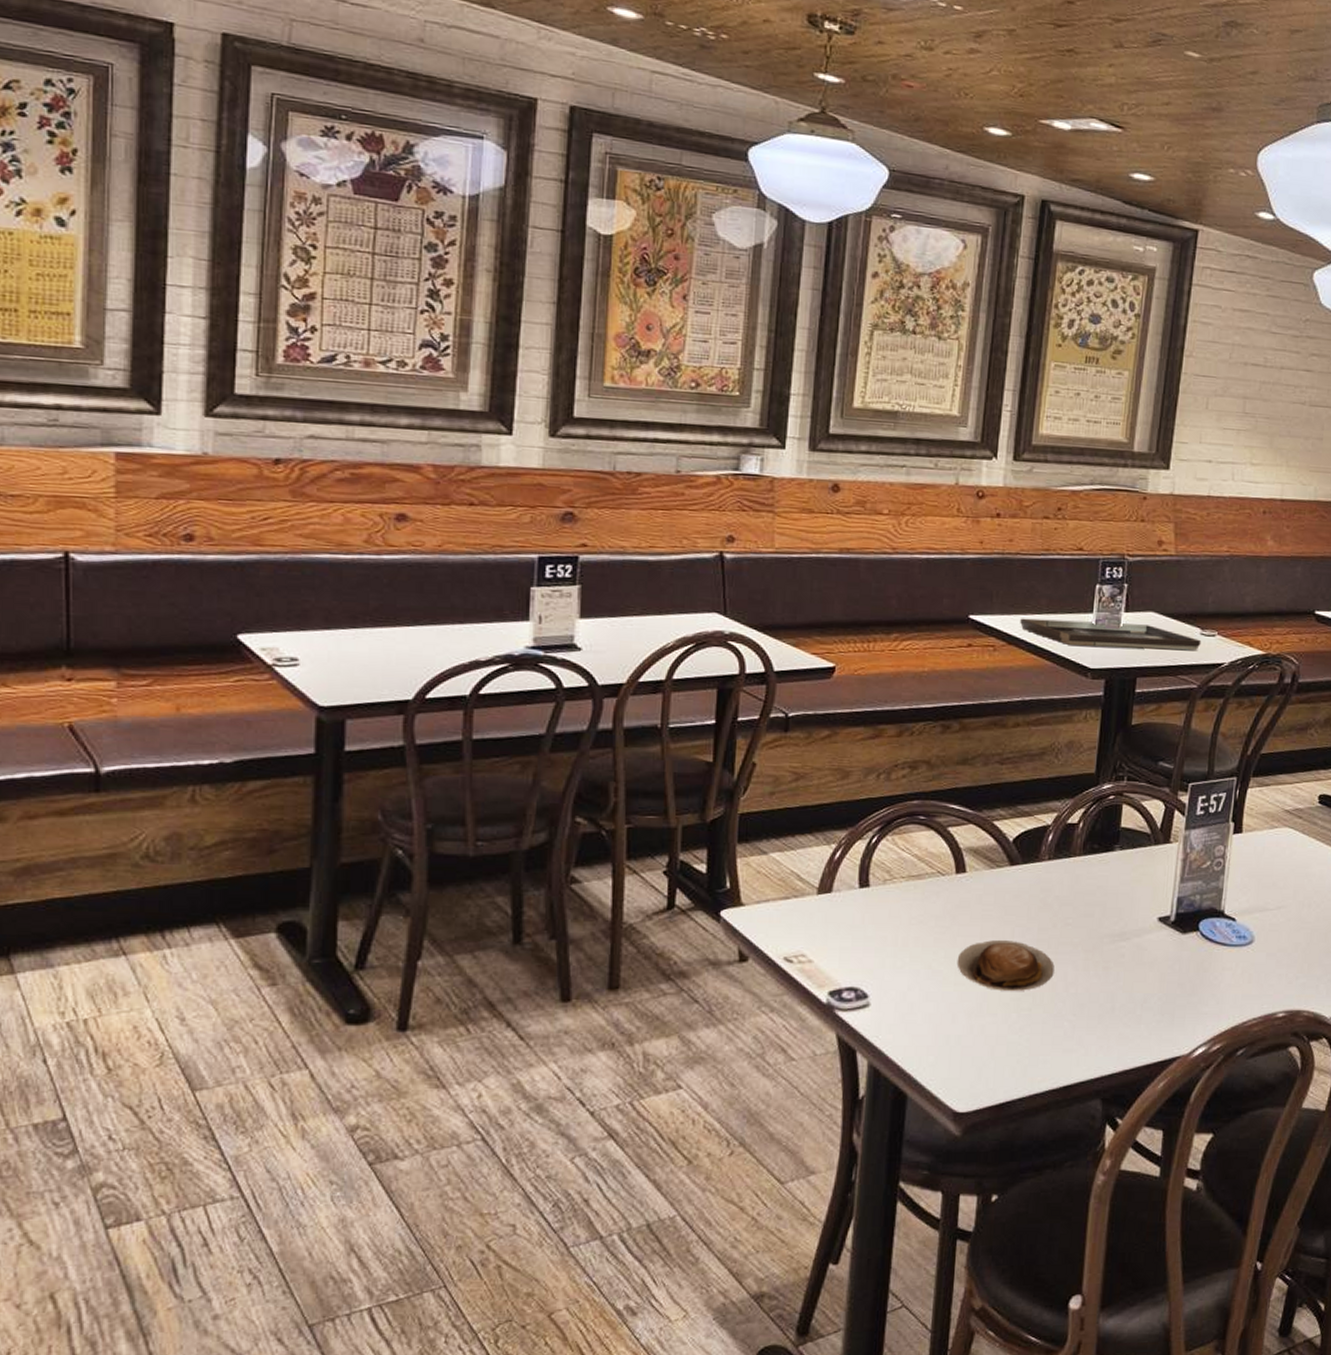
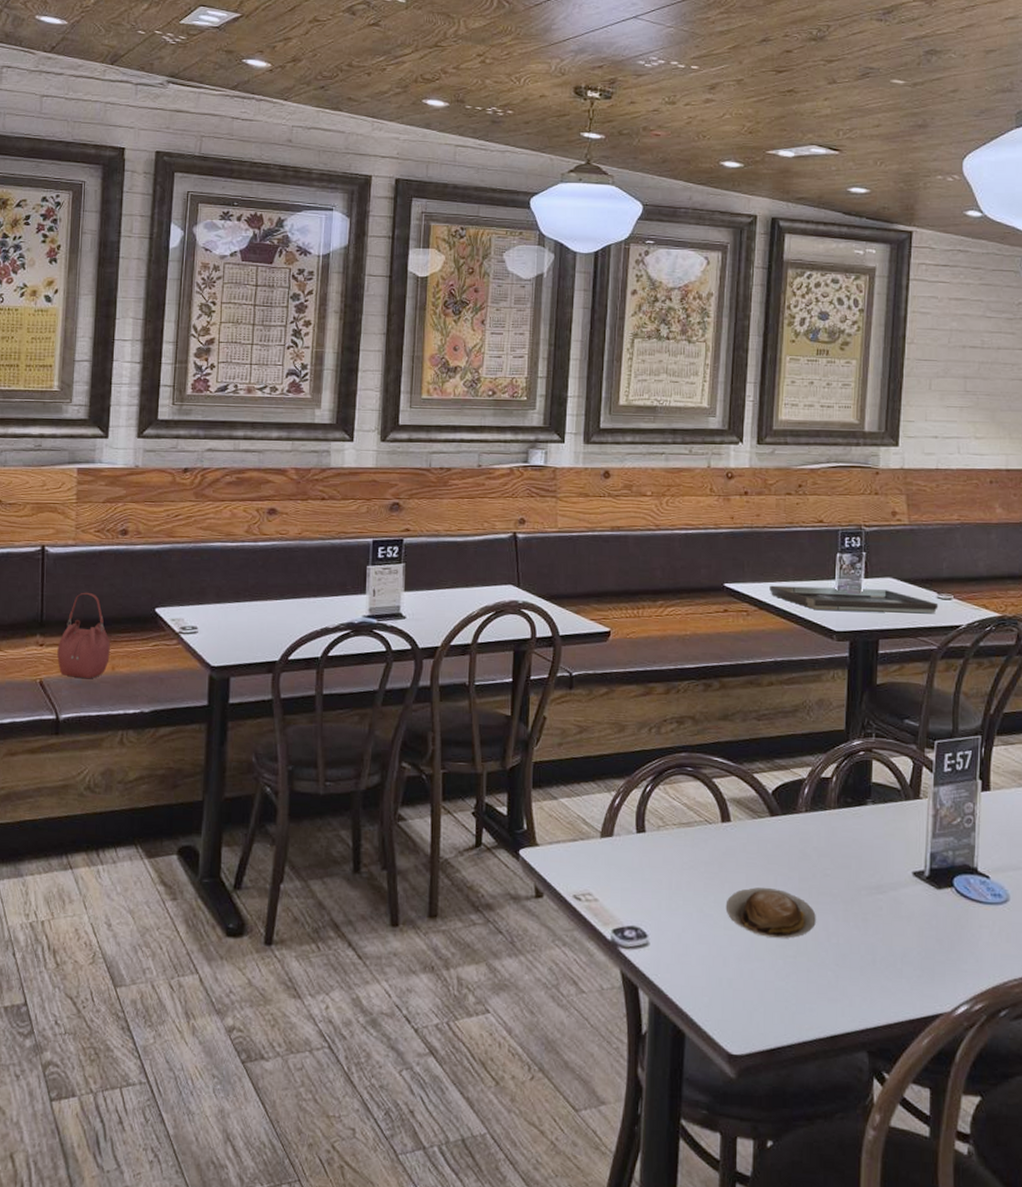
handbag: none [94,613,172,723] -> present [57,592,110,679]

